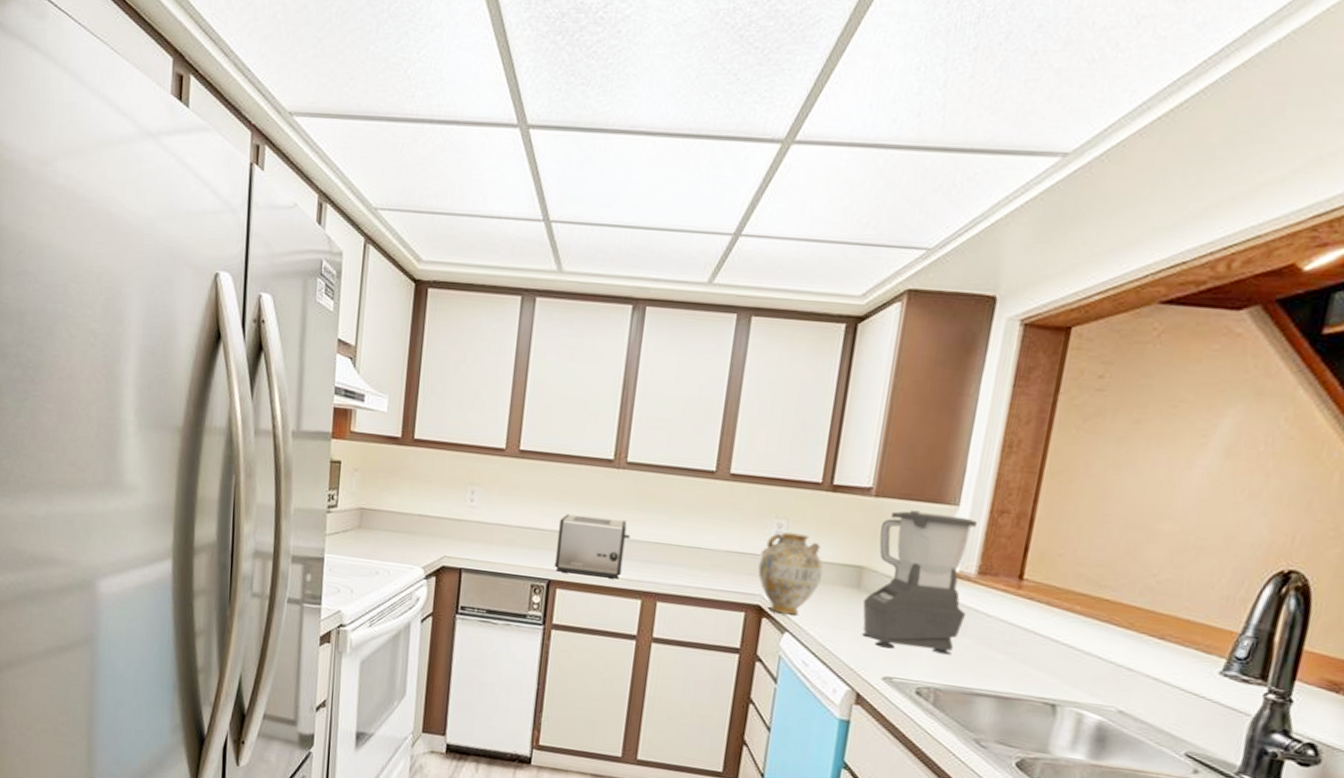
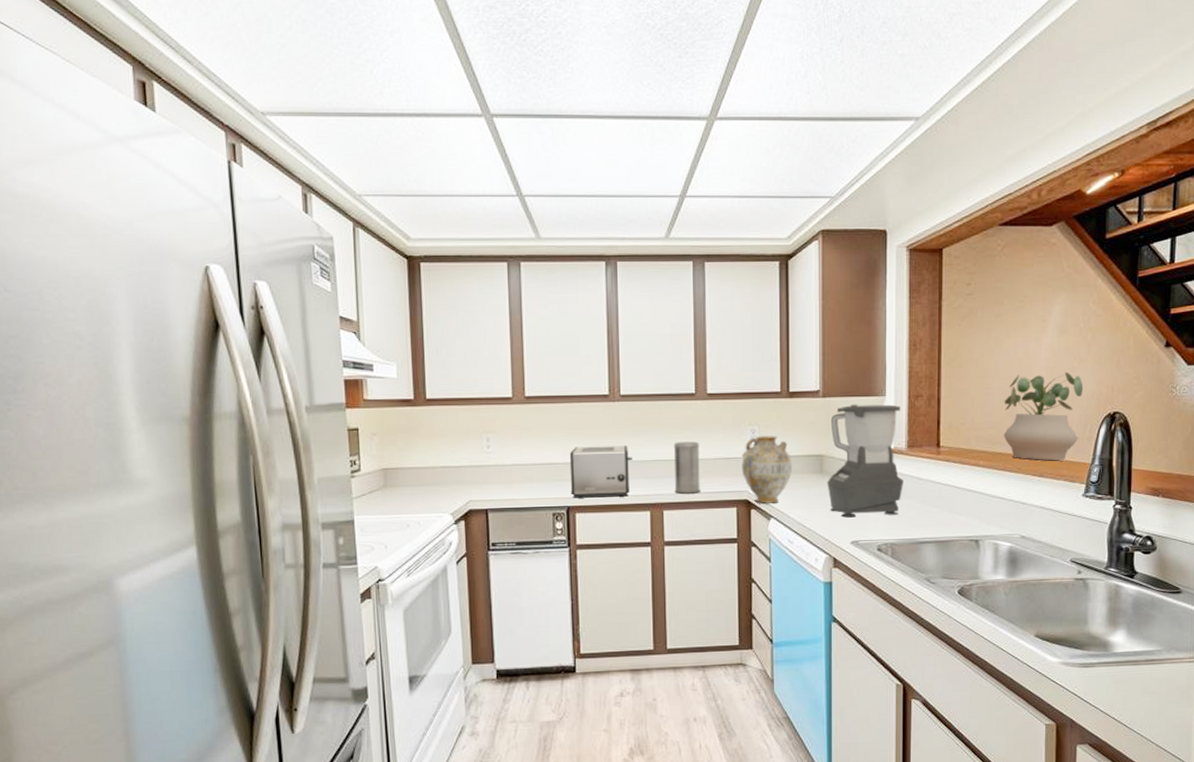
canister: none [673,525,712,589] -> present [673,441,700,494]
potted plant: none [1115,501,1249,624] -> present [1003,371,1084,461]

